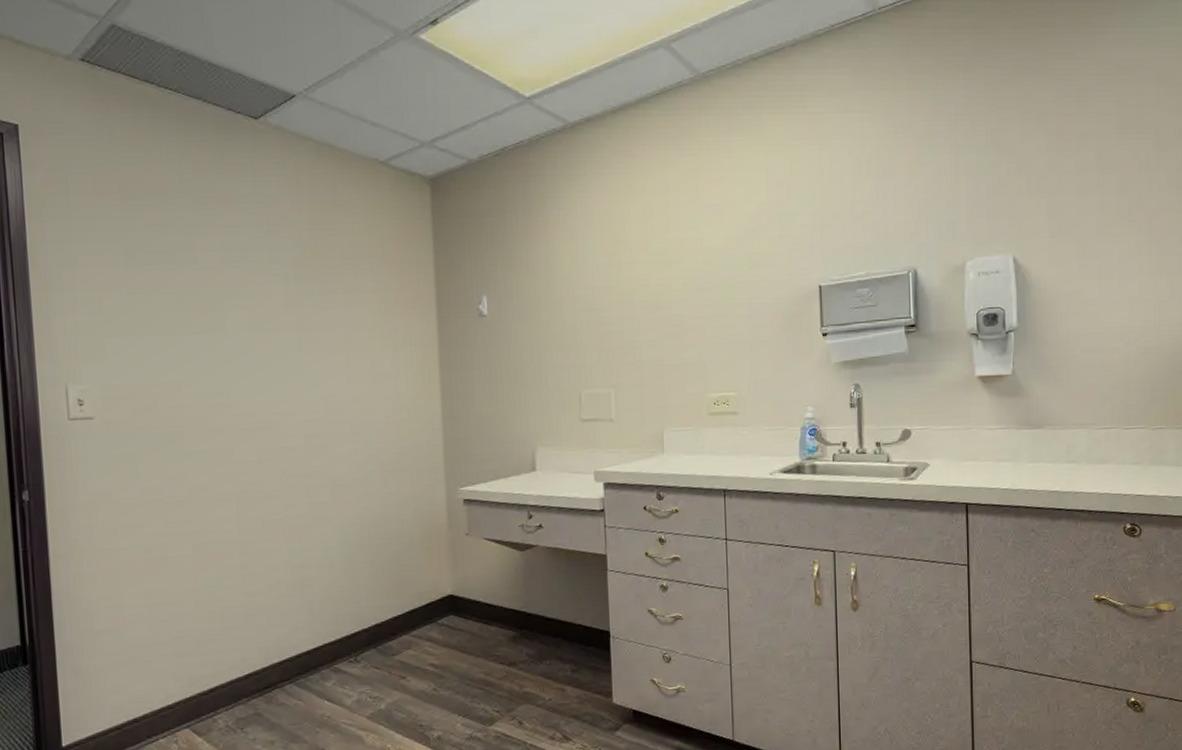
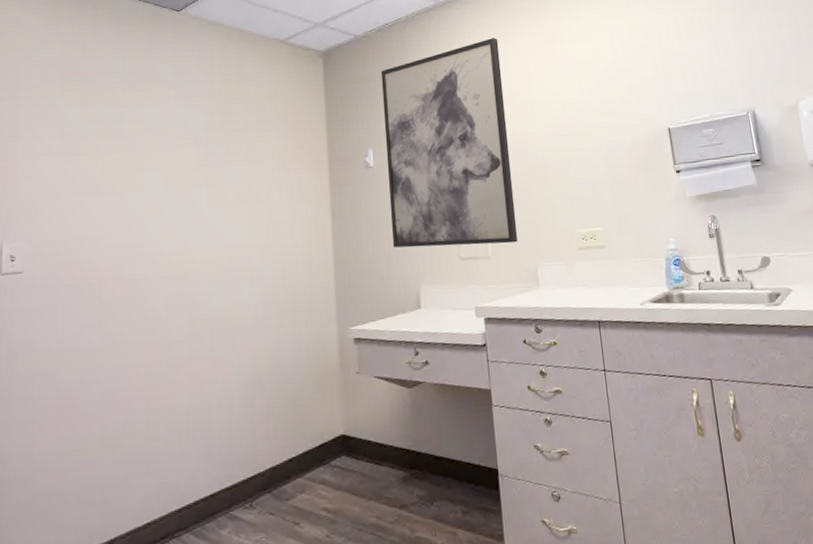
wall art: none [498,170,645,407] -> present [380,38,518,248]

